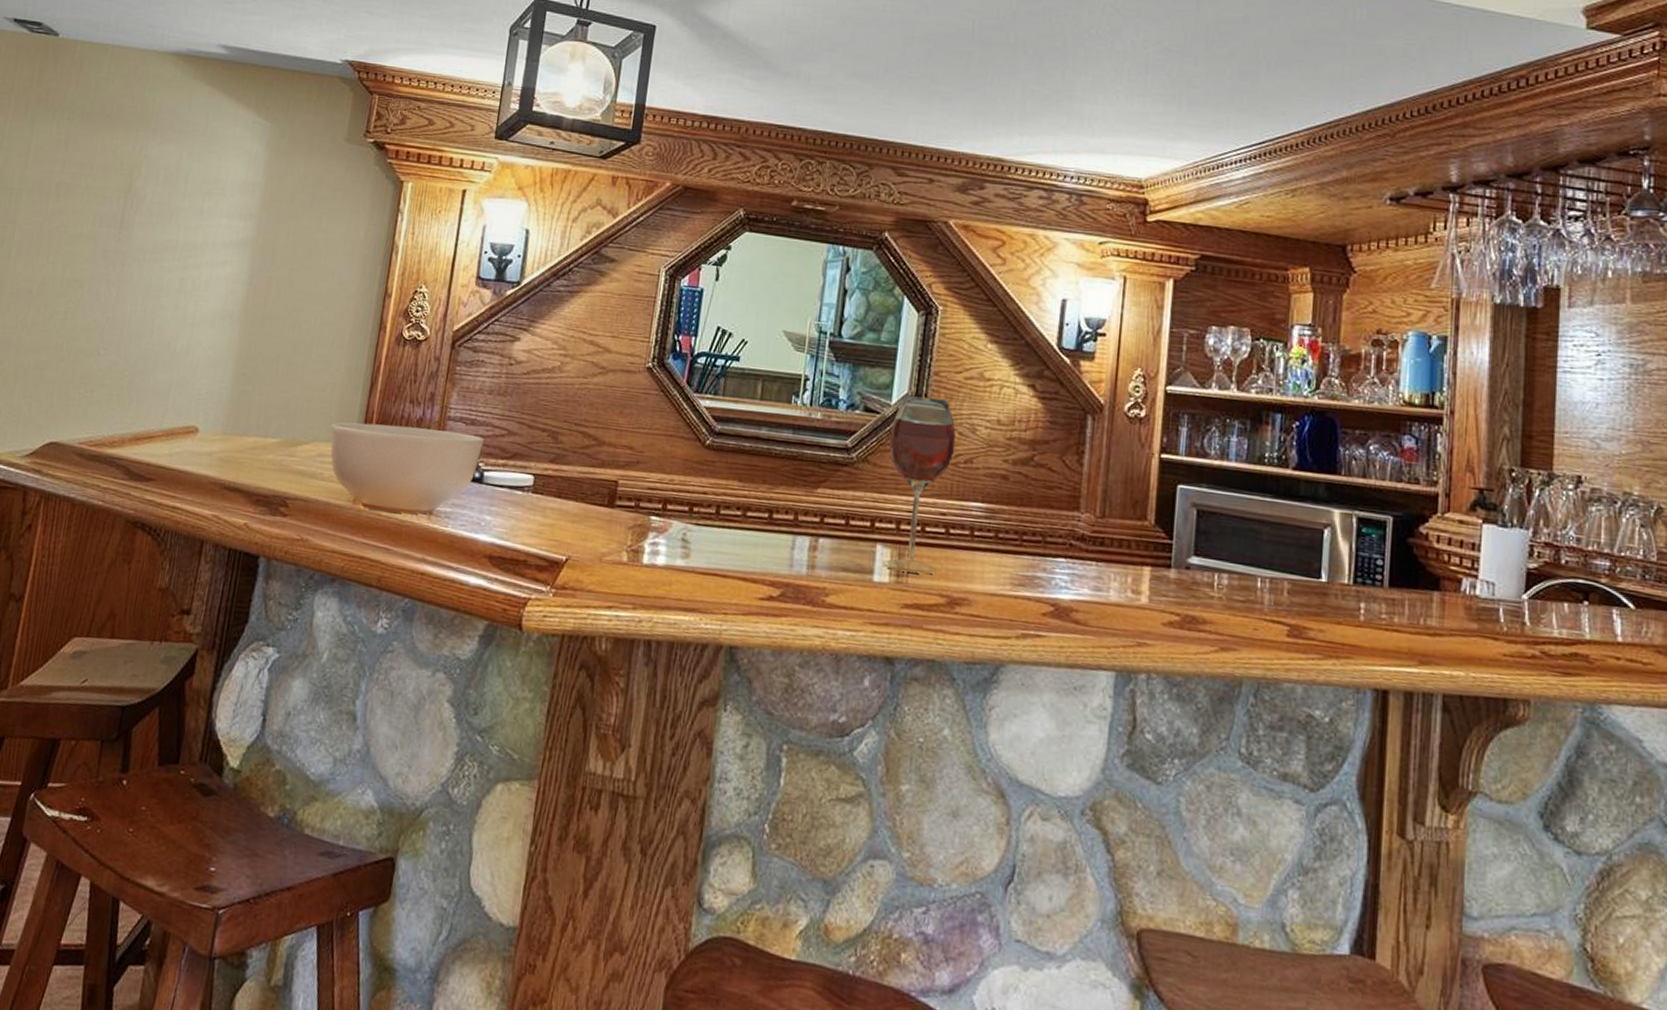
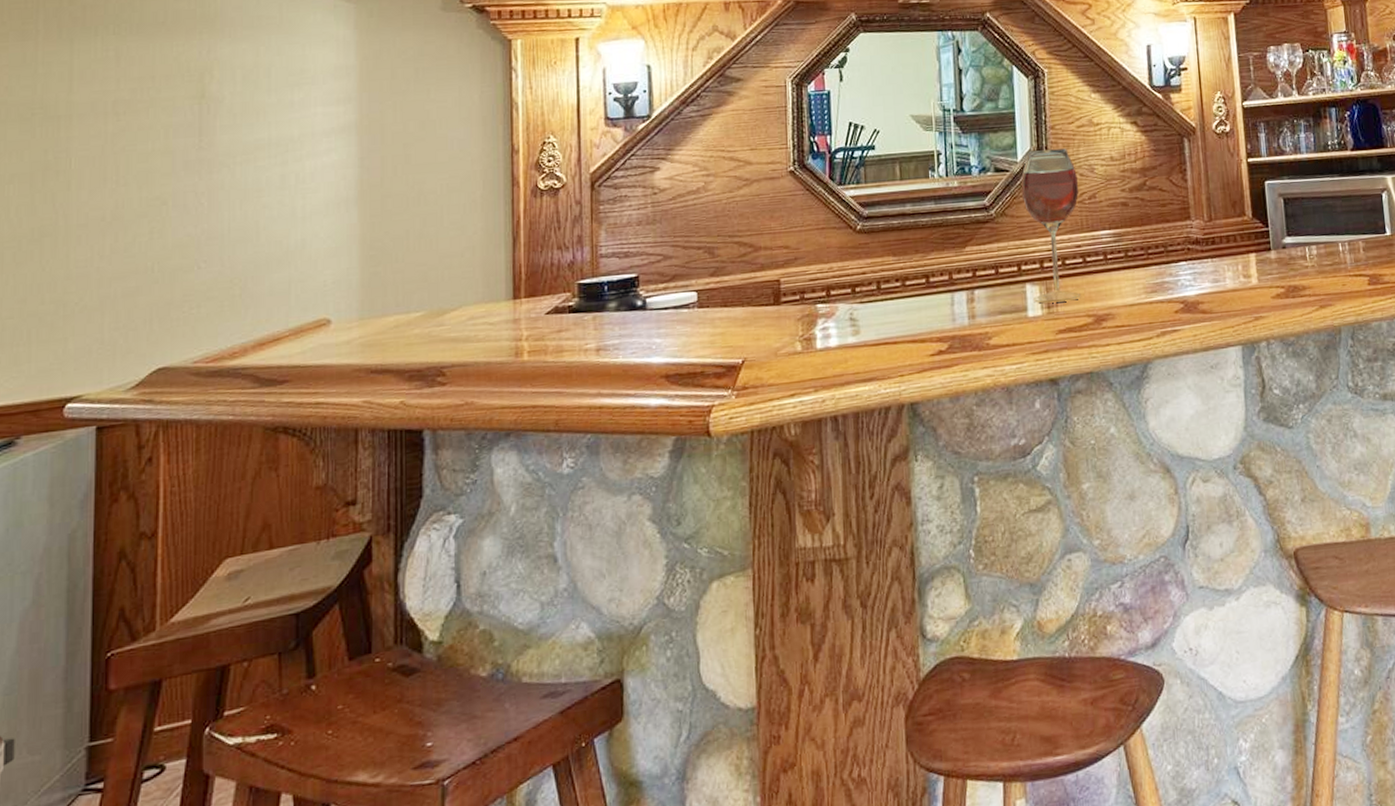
bowl: present [330,422,485,514] -> none [477,266,641,359]

